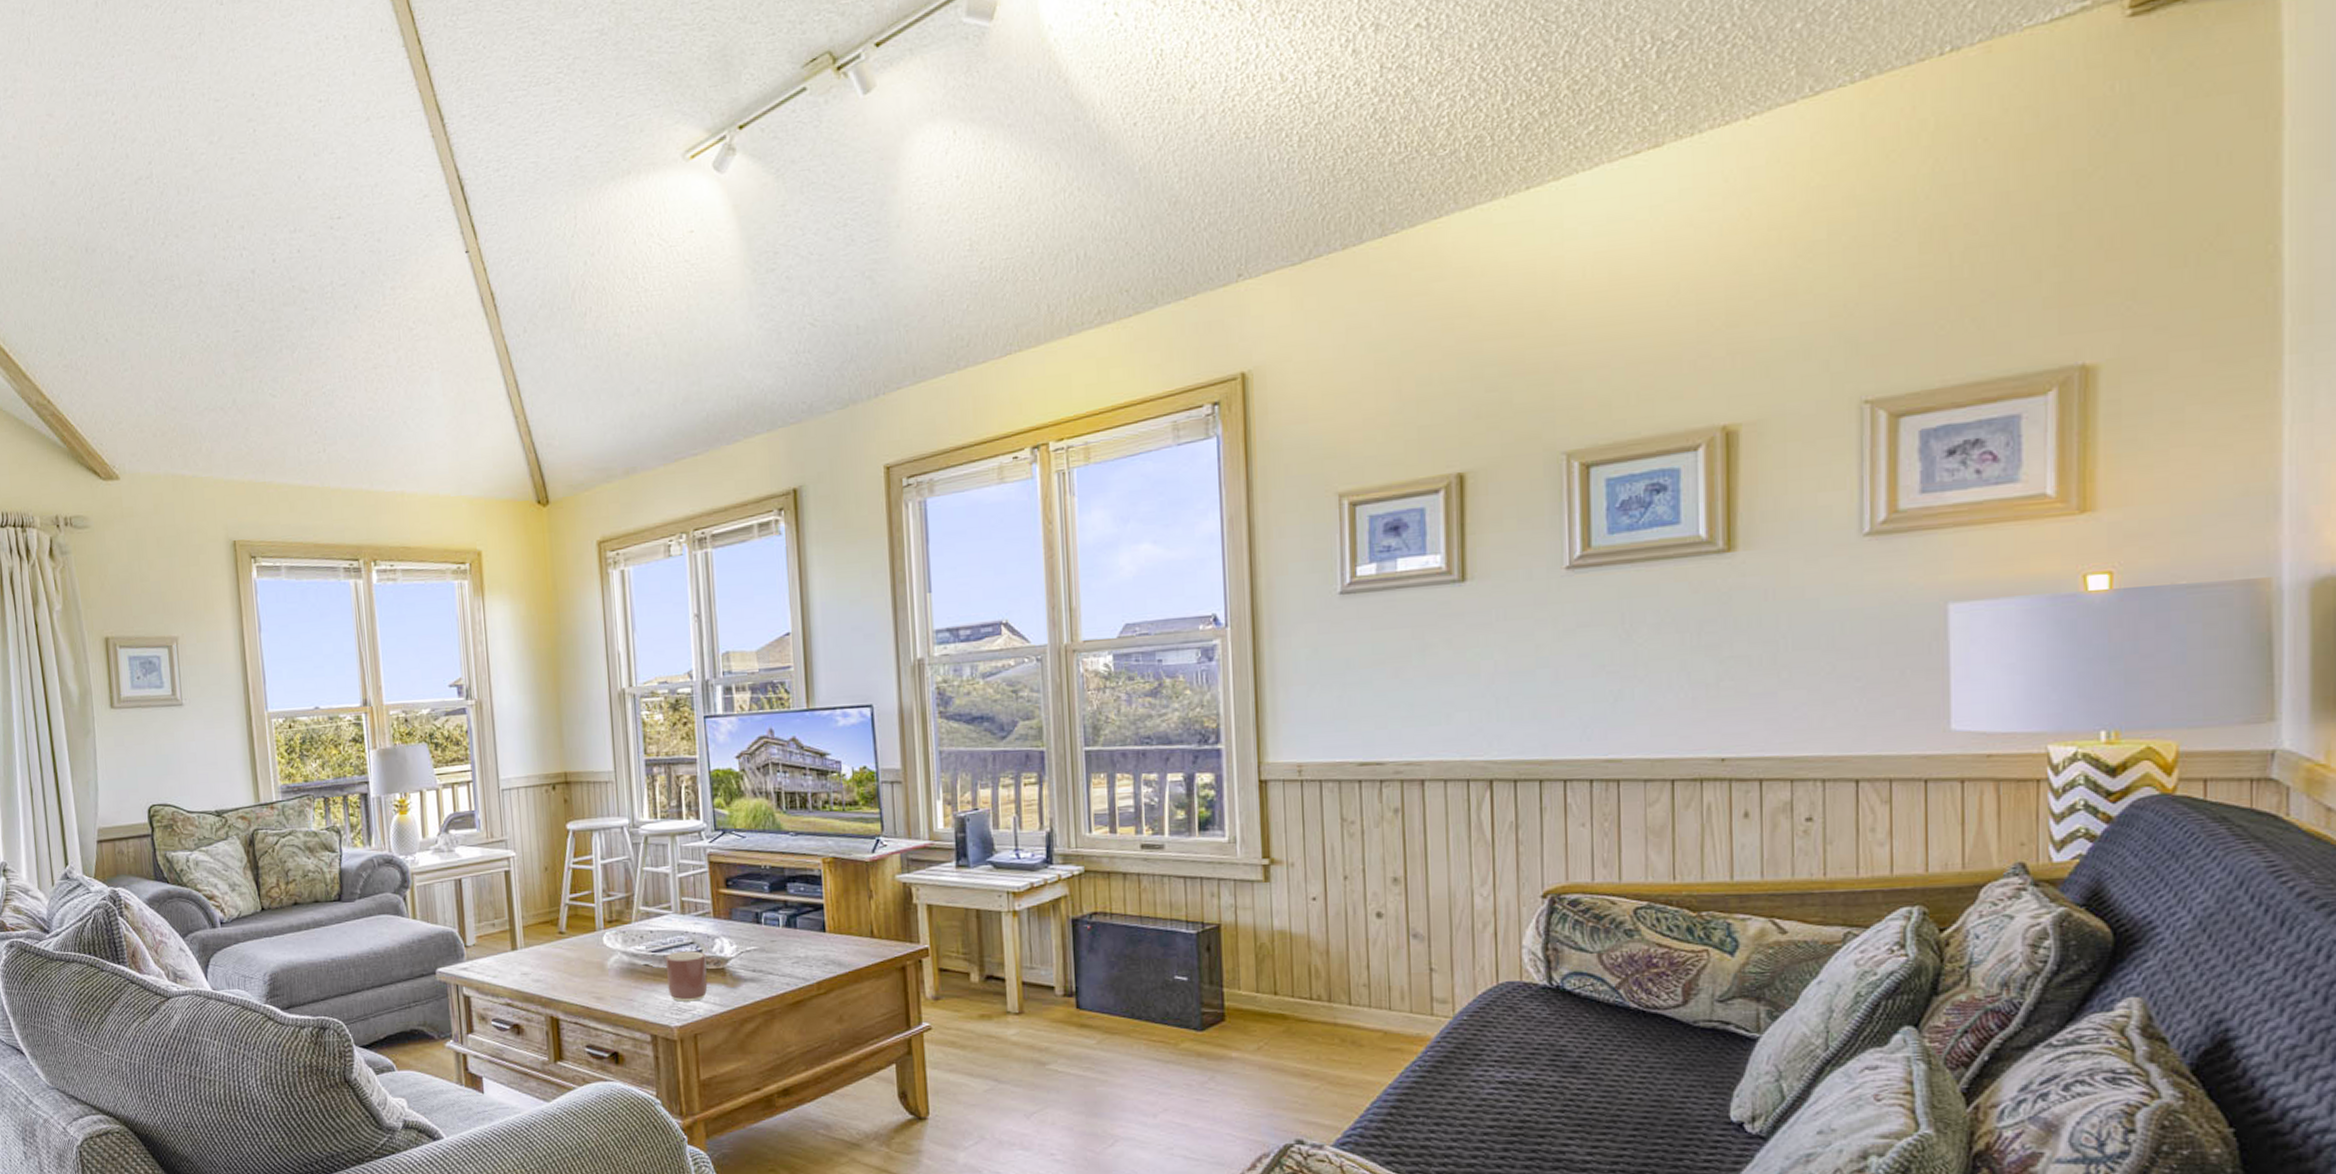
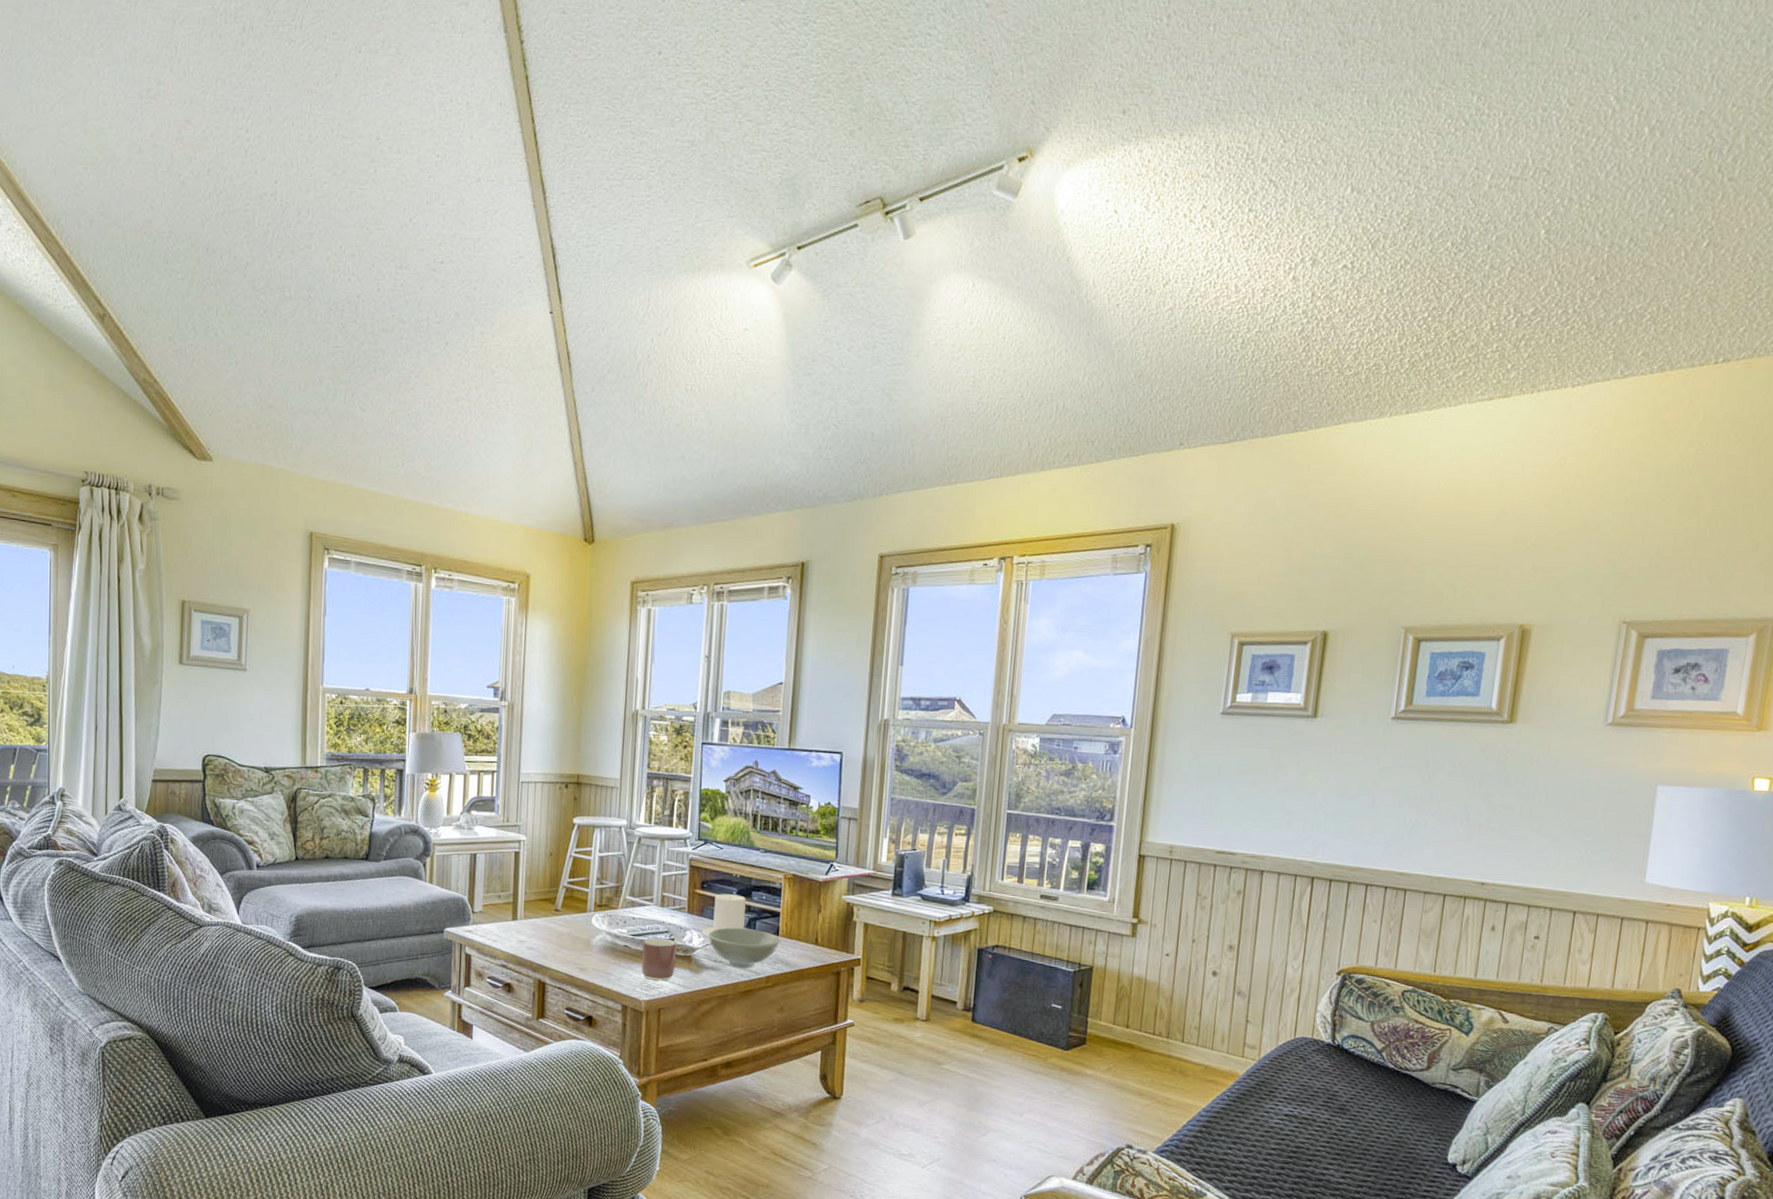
candle: none [734,889,783,943] -> present [703,894,746,937]
decorative bowl: none [742,928,827,976] -> present [708,927,780,968]

